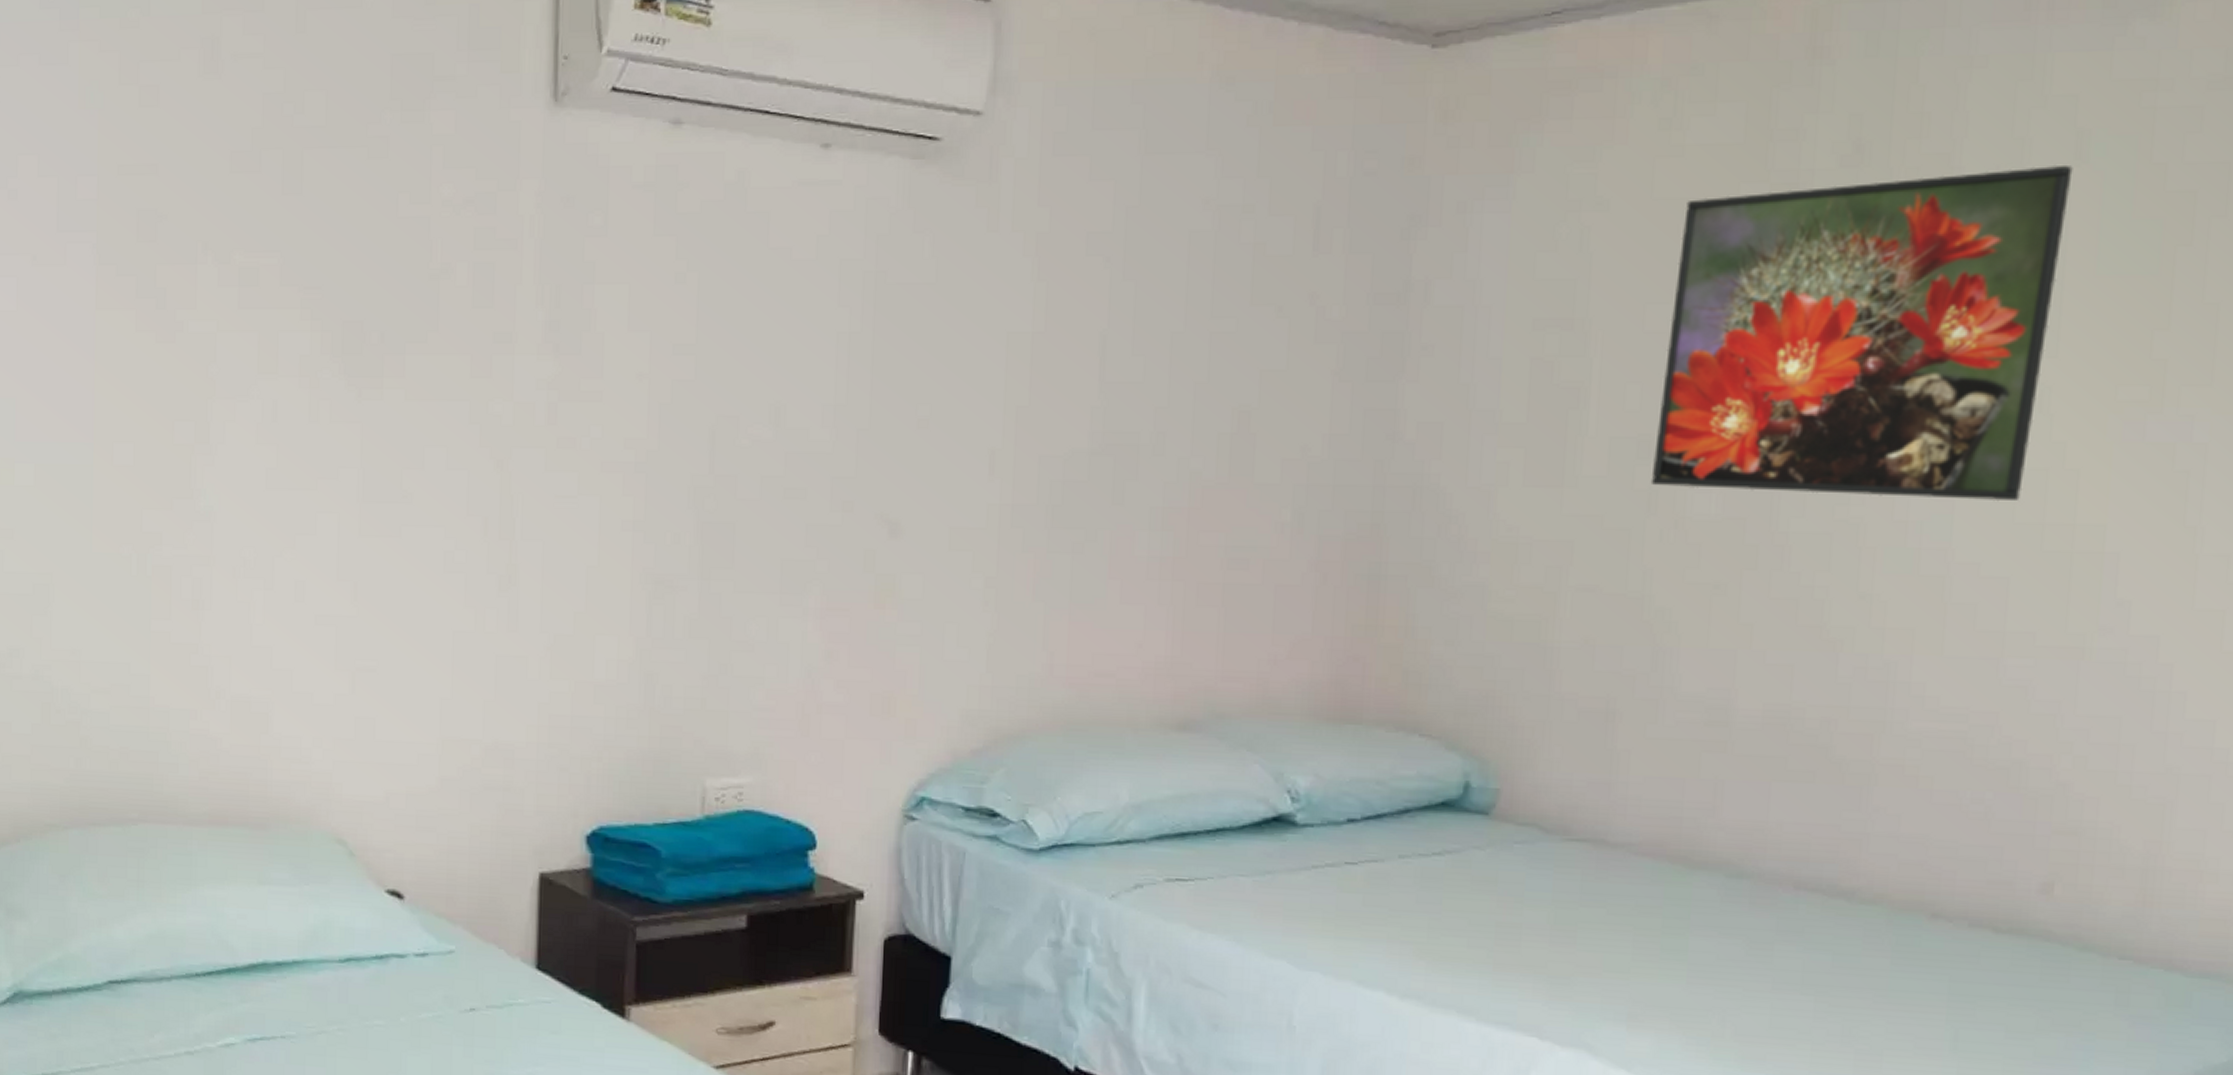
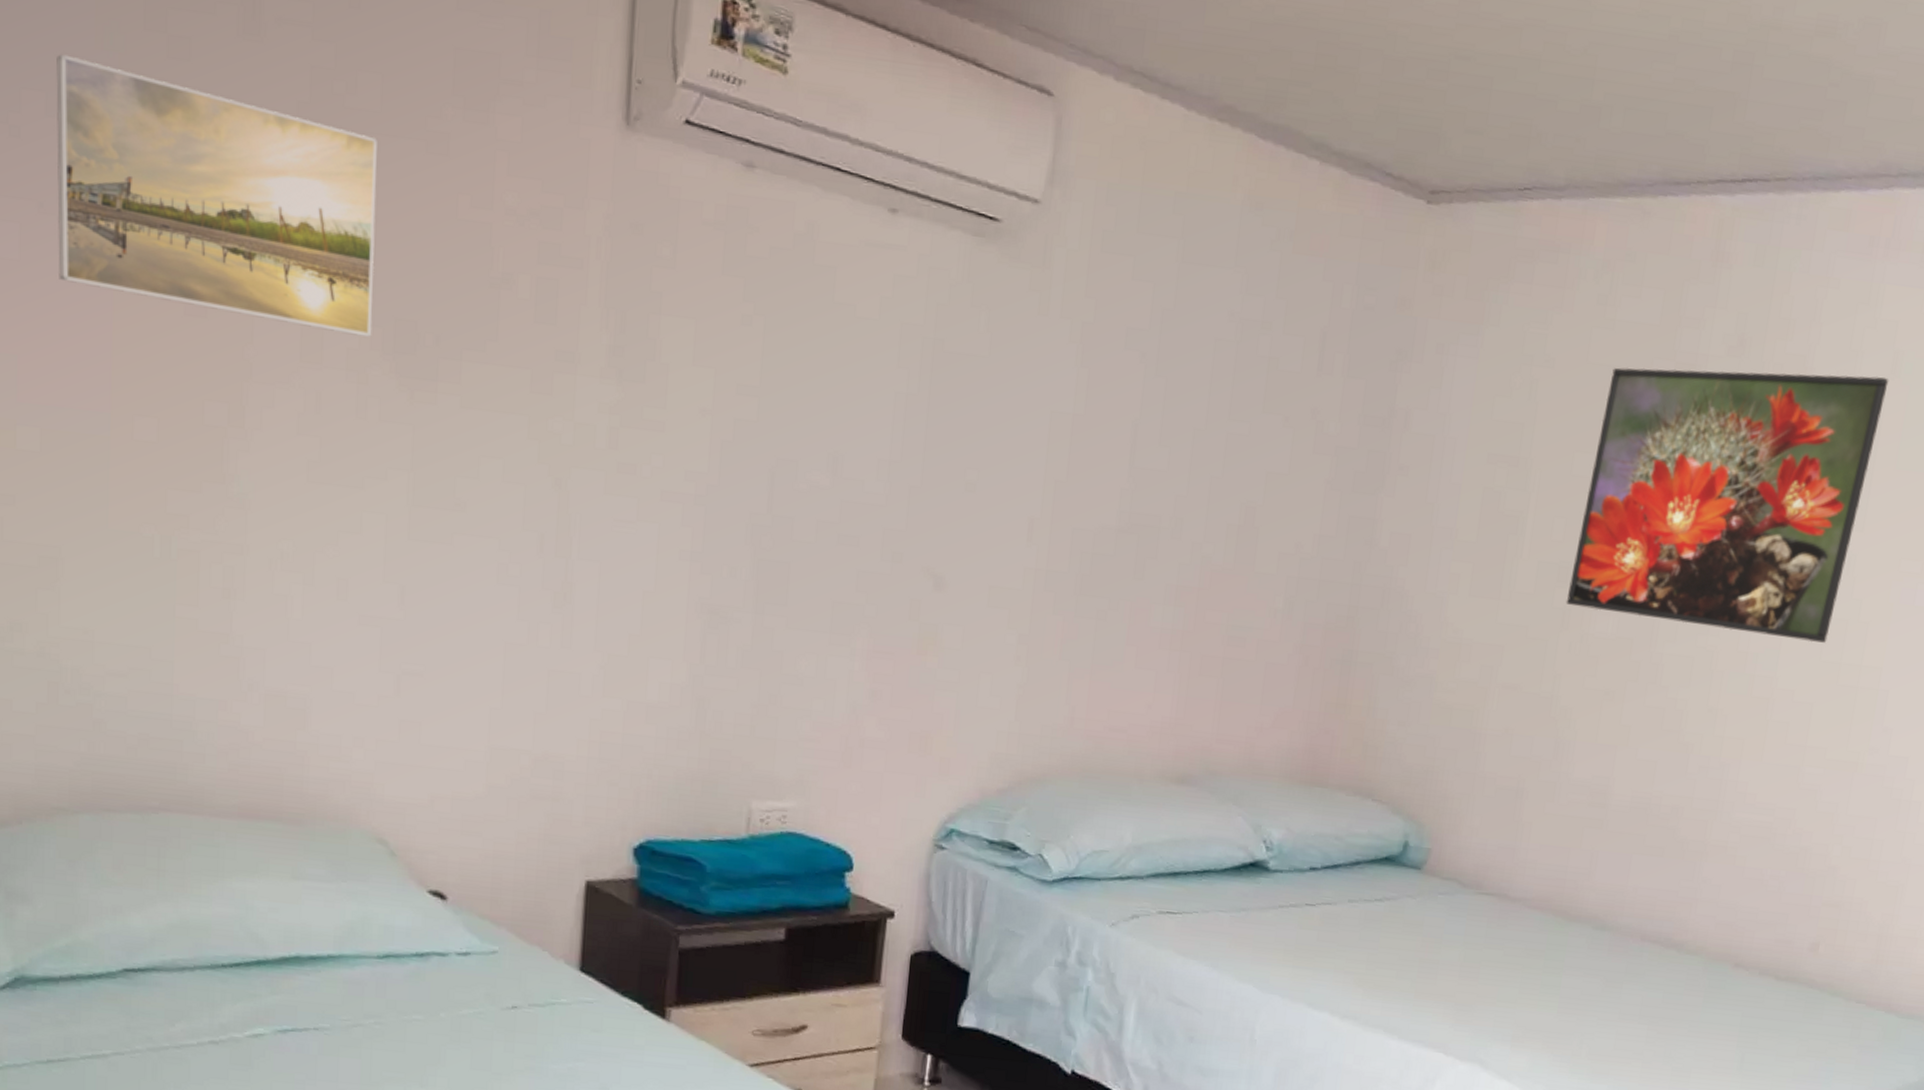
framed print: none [46,118,323,342] -> present [56,54,377,337]

